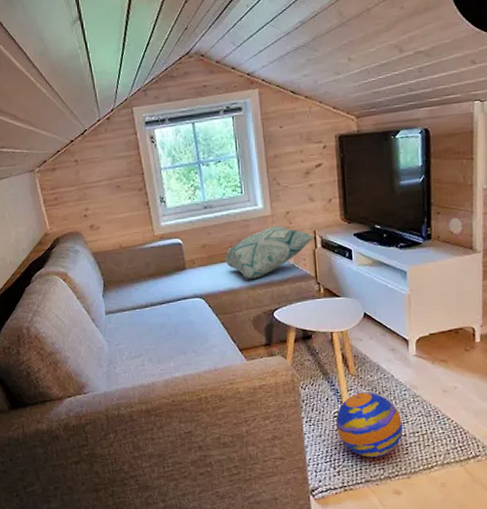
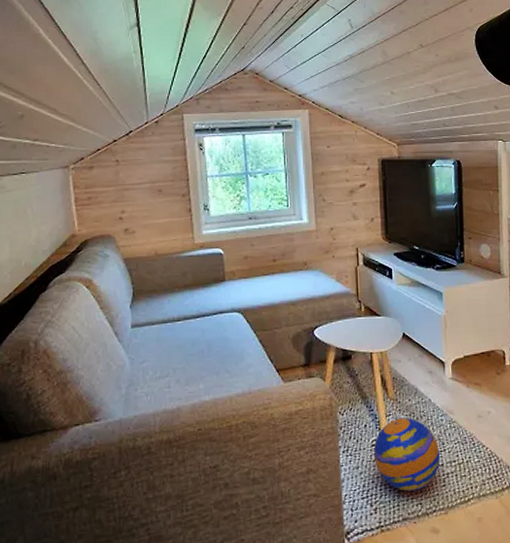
decorative pillow: present [225,225,315,279] -> none [267,241,357,294]

